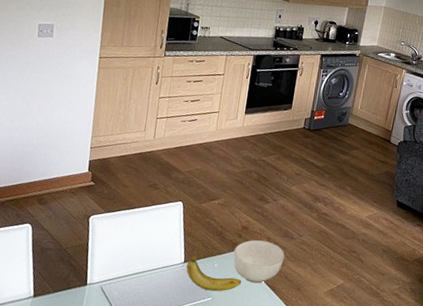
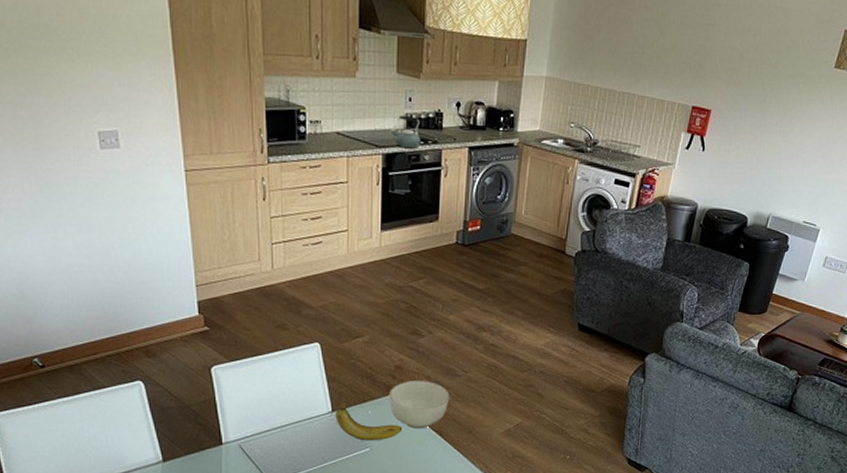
kettle: none [261,28,285,53] -> present [389,116,421,149]

